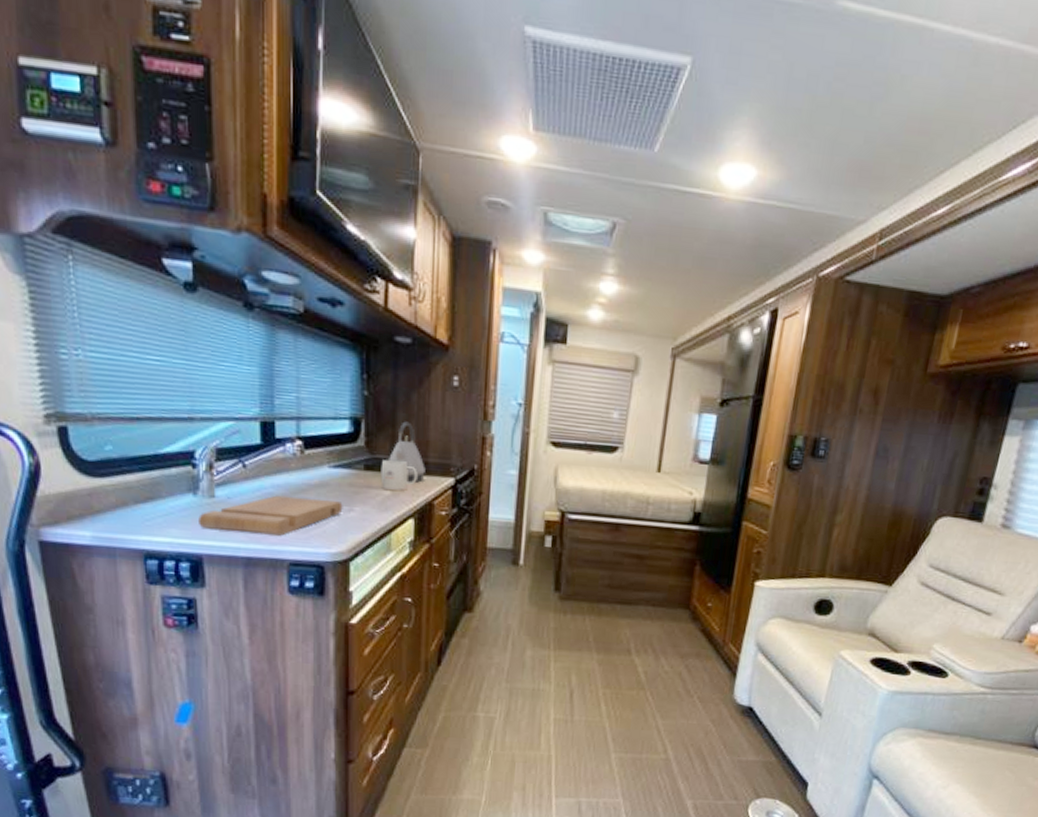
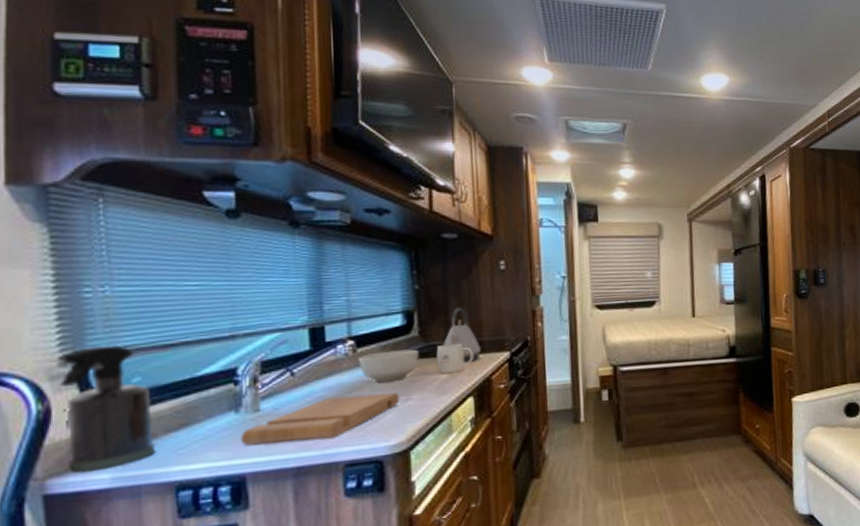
spray bottle: none [45,409,127,529] -> present [59,345,156,474]
bowl: none [305,456,364,490] -> present [357,349,419,383]

